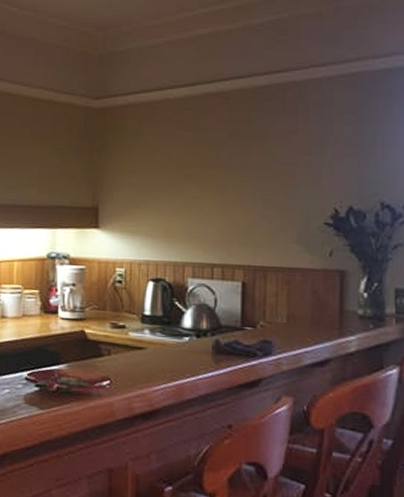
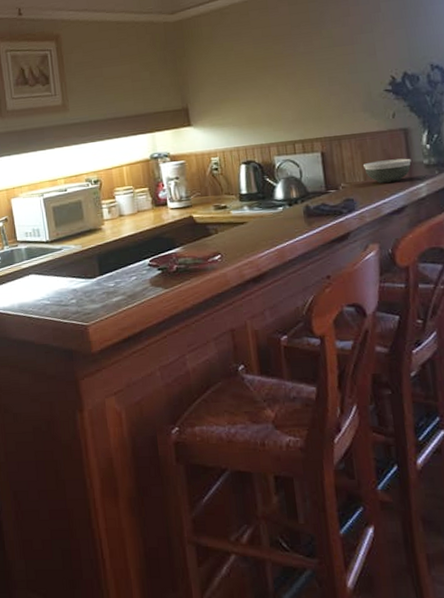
bowl: none [287,302,344,330] -> present [362,158,411,183]

